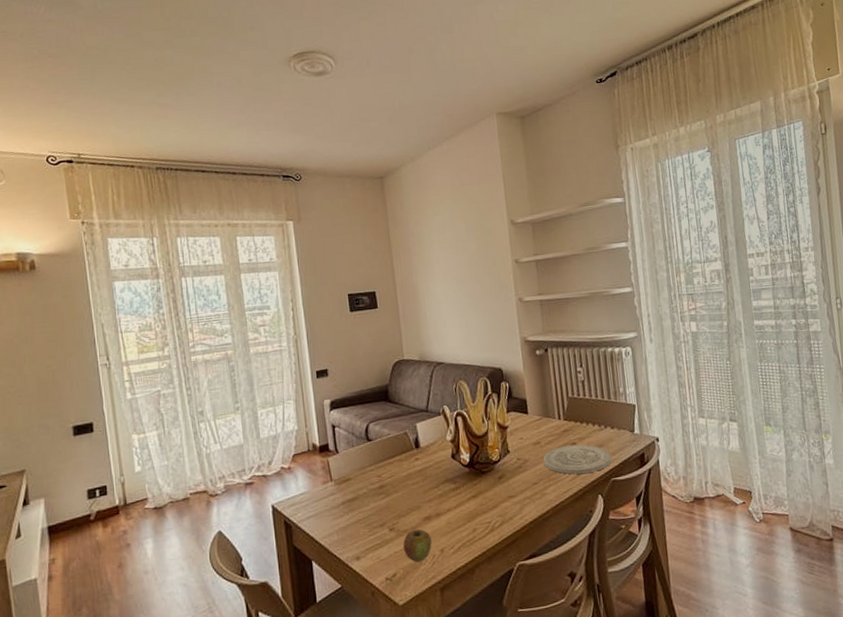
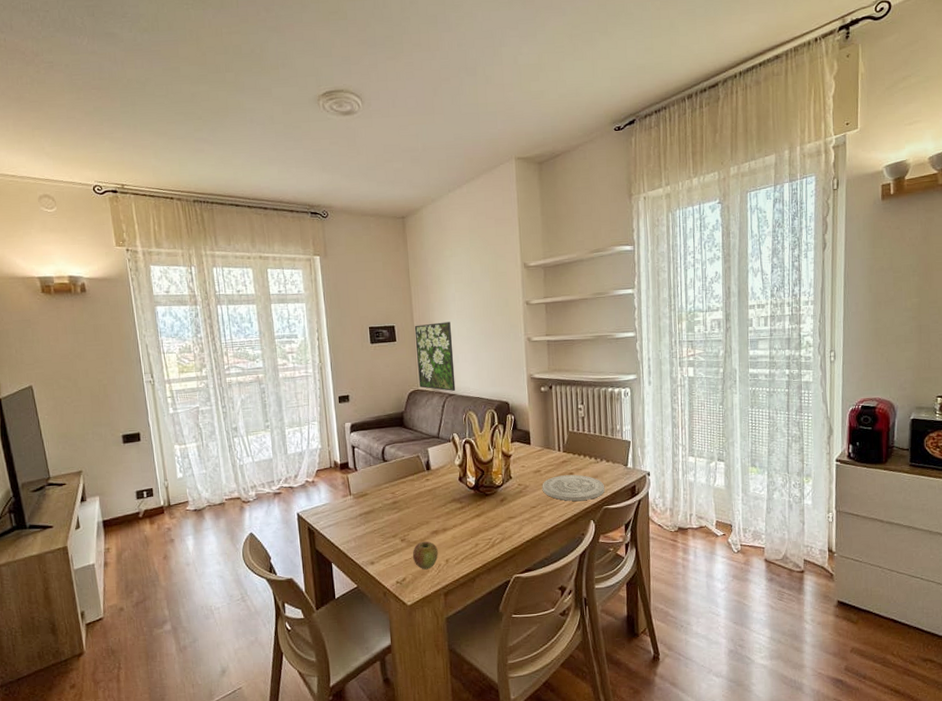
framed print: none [397,285,444,360] -> present [414,322,456,391]

